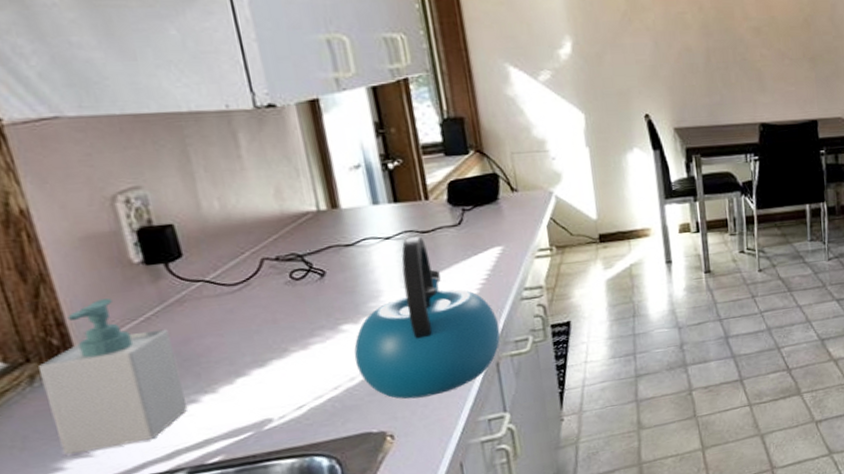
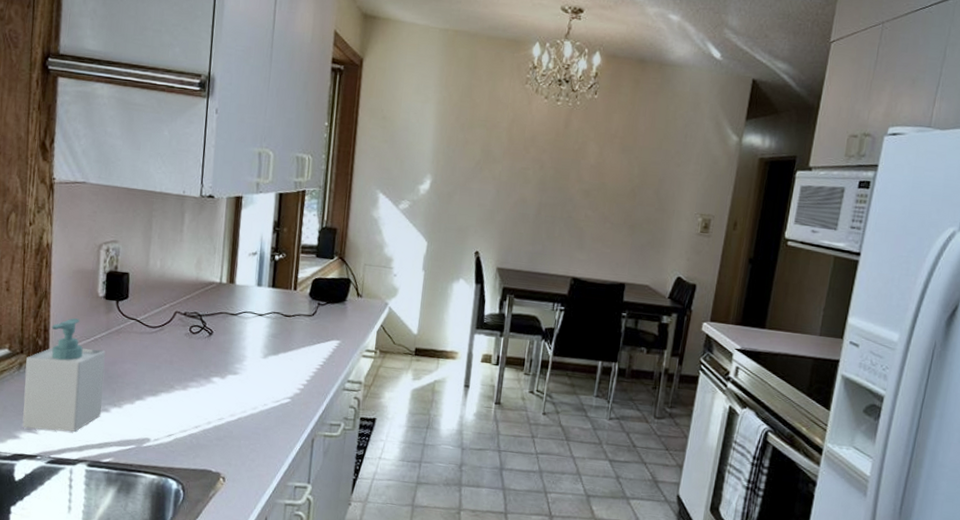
kettle: present [354,236,501,399] -> none [214,318,322,454]

